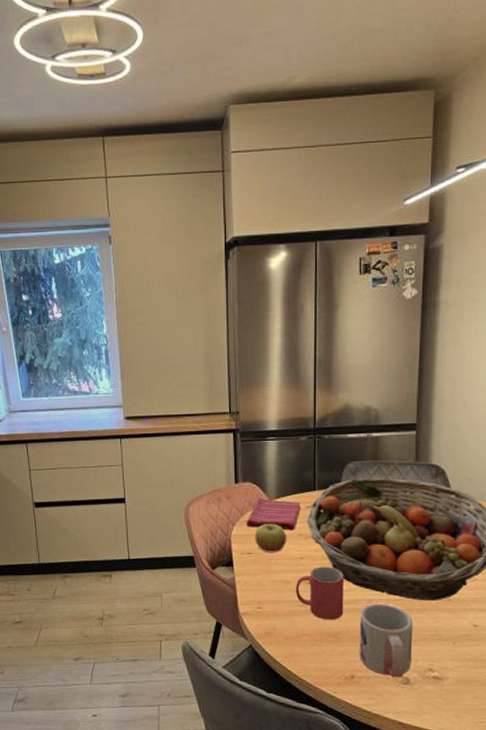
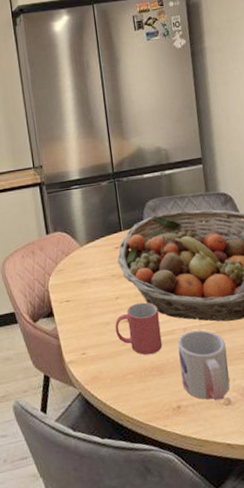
dish towel: present [246,498,301,531] -> none [61,244,110,275]
apple: present [254,523,287,553] -> none [70,268,102,298]

